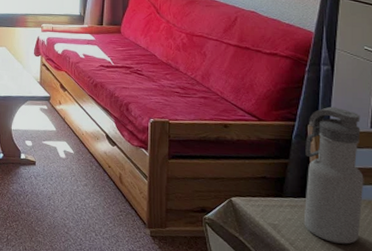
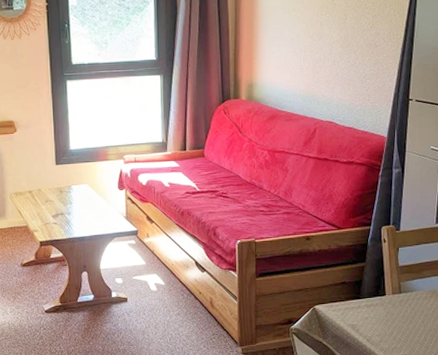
water bottle: present [303,106,364,244] -> none [378,207,430,333]

